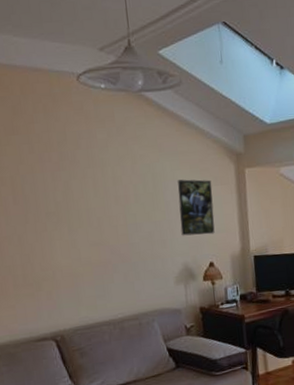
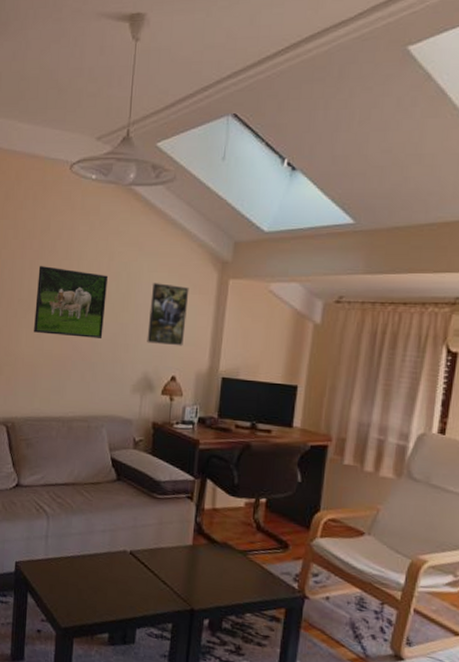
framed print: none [61,176,139,243] -> present [34,266,109,338]

